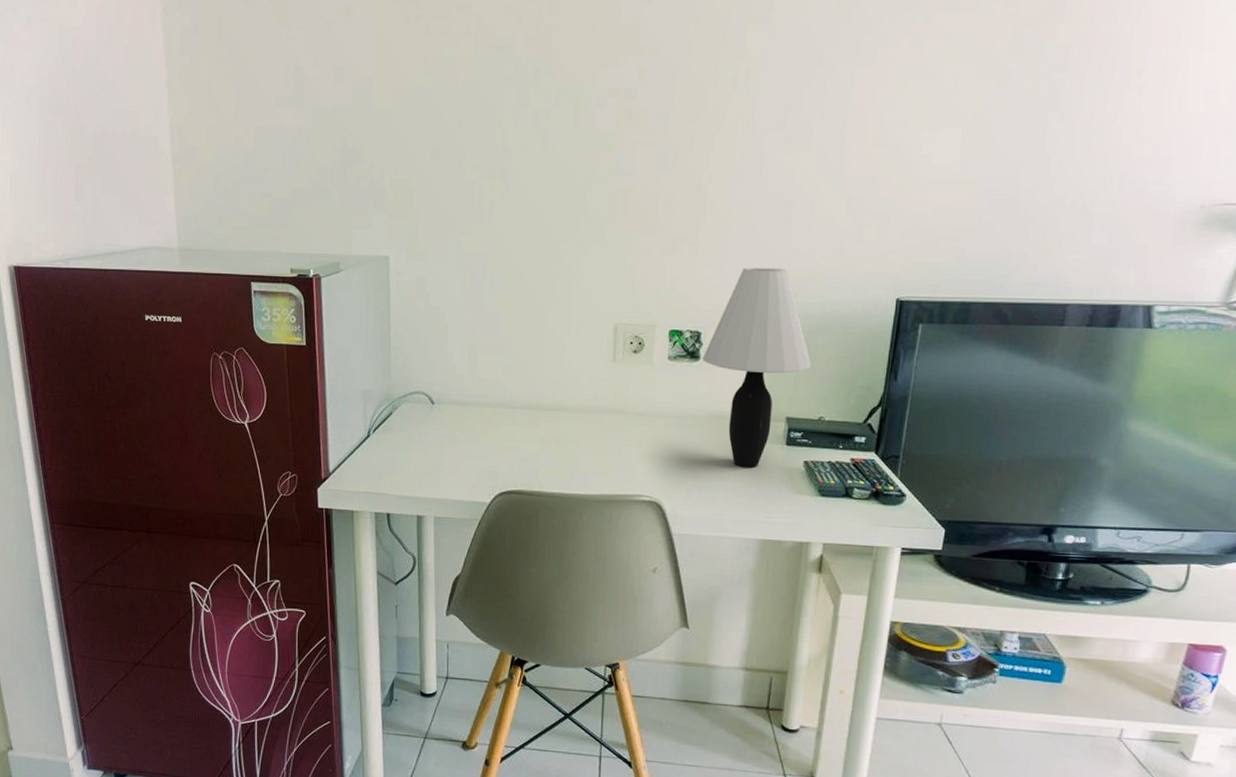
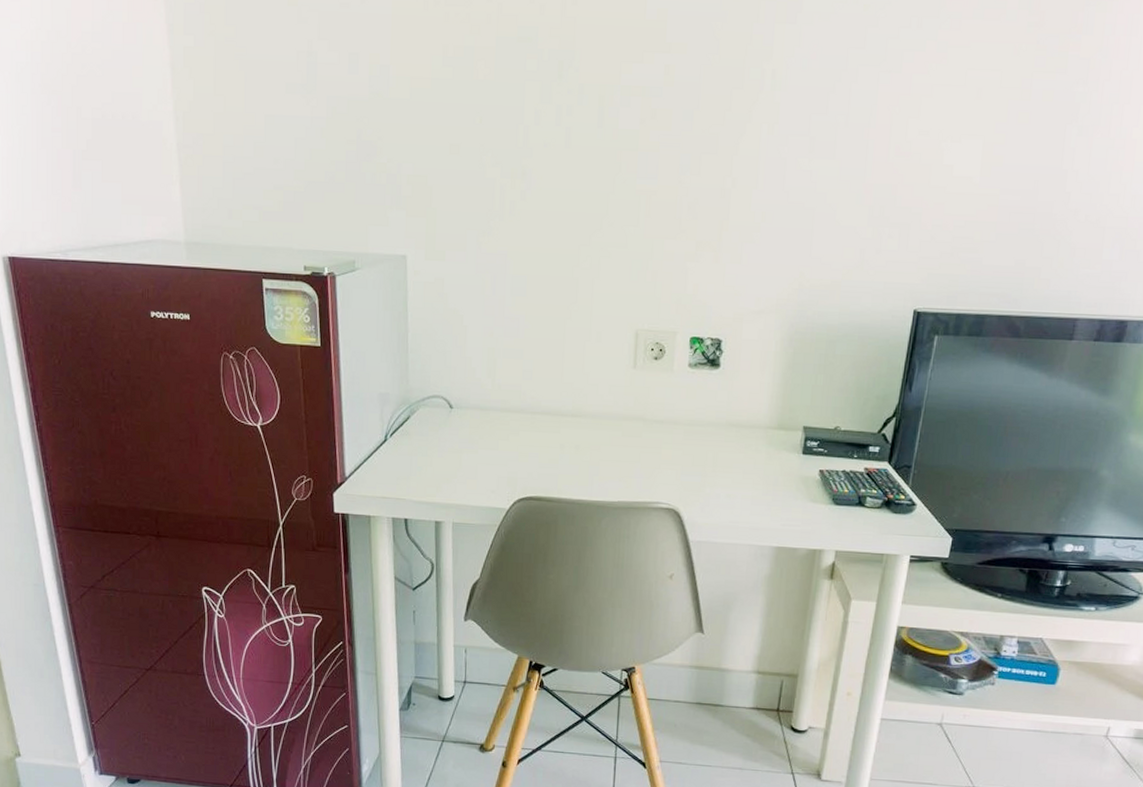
table lamp: present [703,266,812,467] -> none [723,274,830,476]

